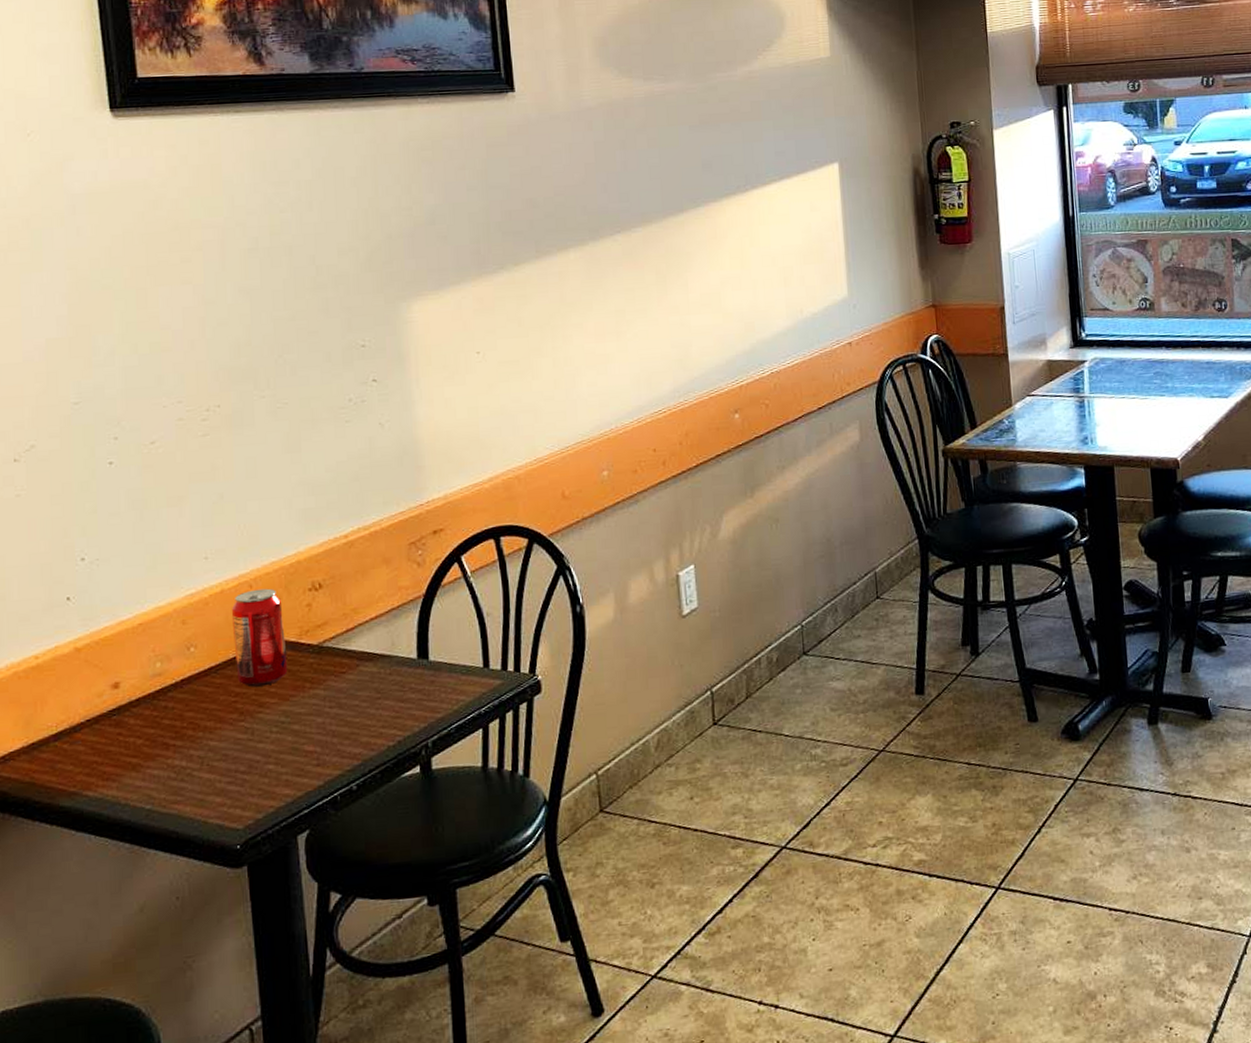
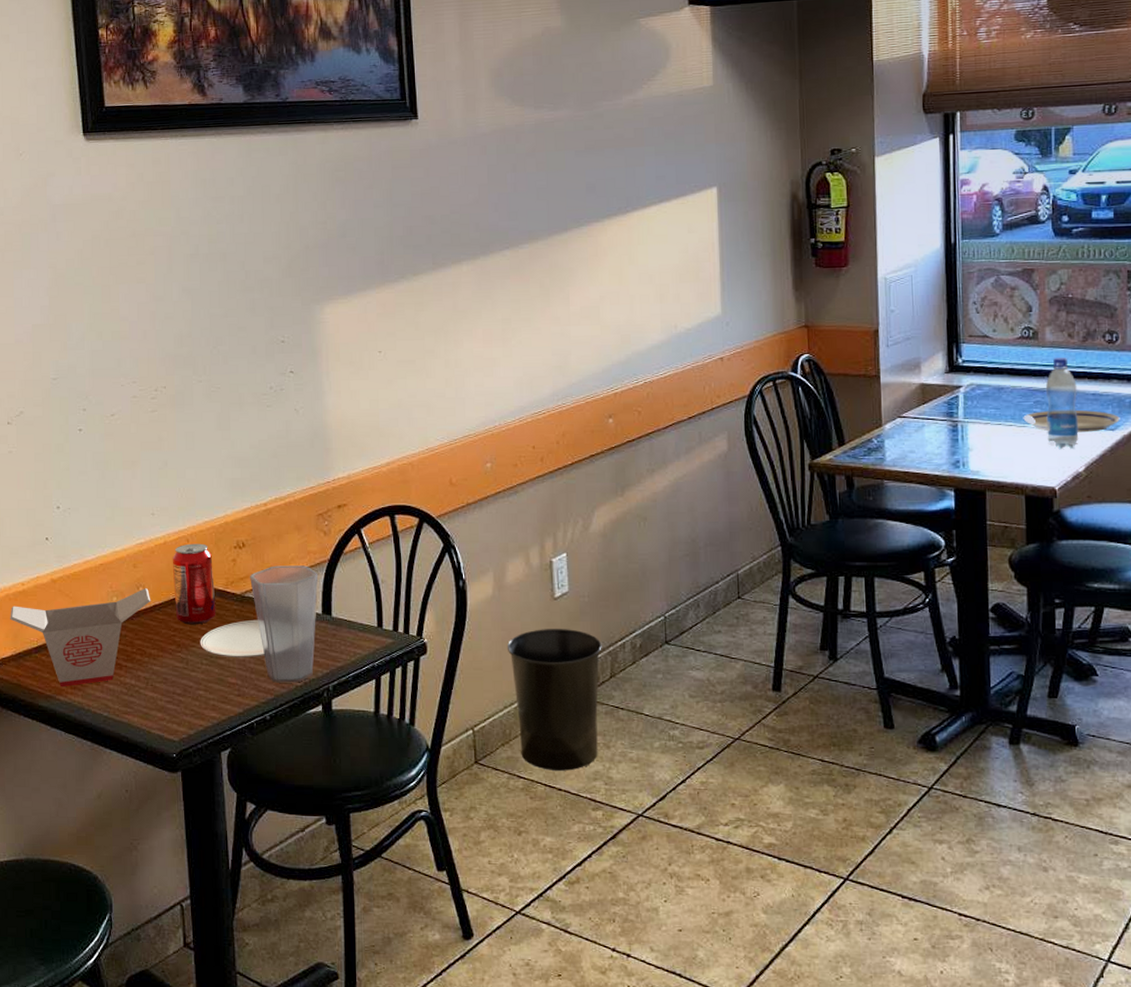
takeout container: none [19,648,206,780] -> present [10,588,151,687]
plate: none [268,672,349,722] -> present [200,619,265,659]
cup: none [329,603,412,746] -> present [250,565,319,683]
waste bin: none [631,648,736,810] -> present [507,628,602,771]
plate: none [1144,379,1233,402] -> present [1023,410,1120,433]
bottle: none [1164,327,1197,420] -> present [1046,358,1079,450]

